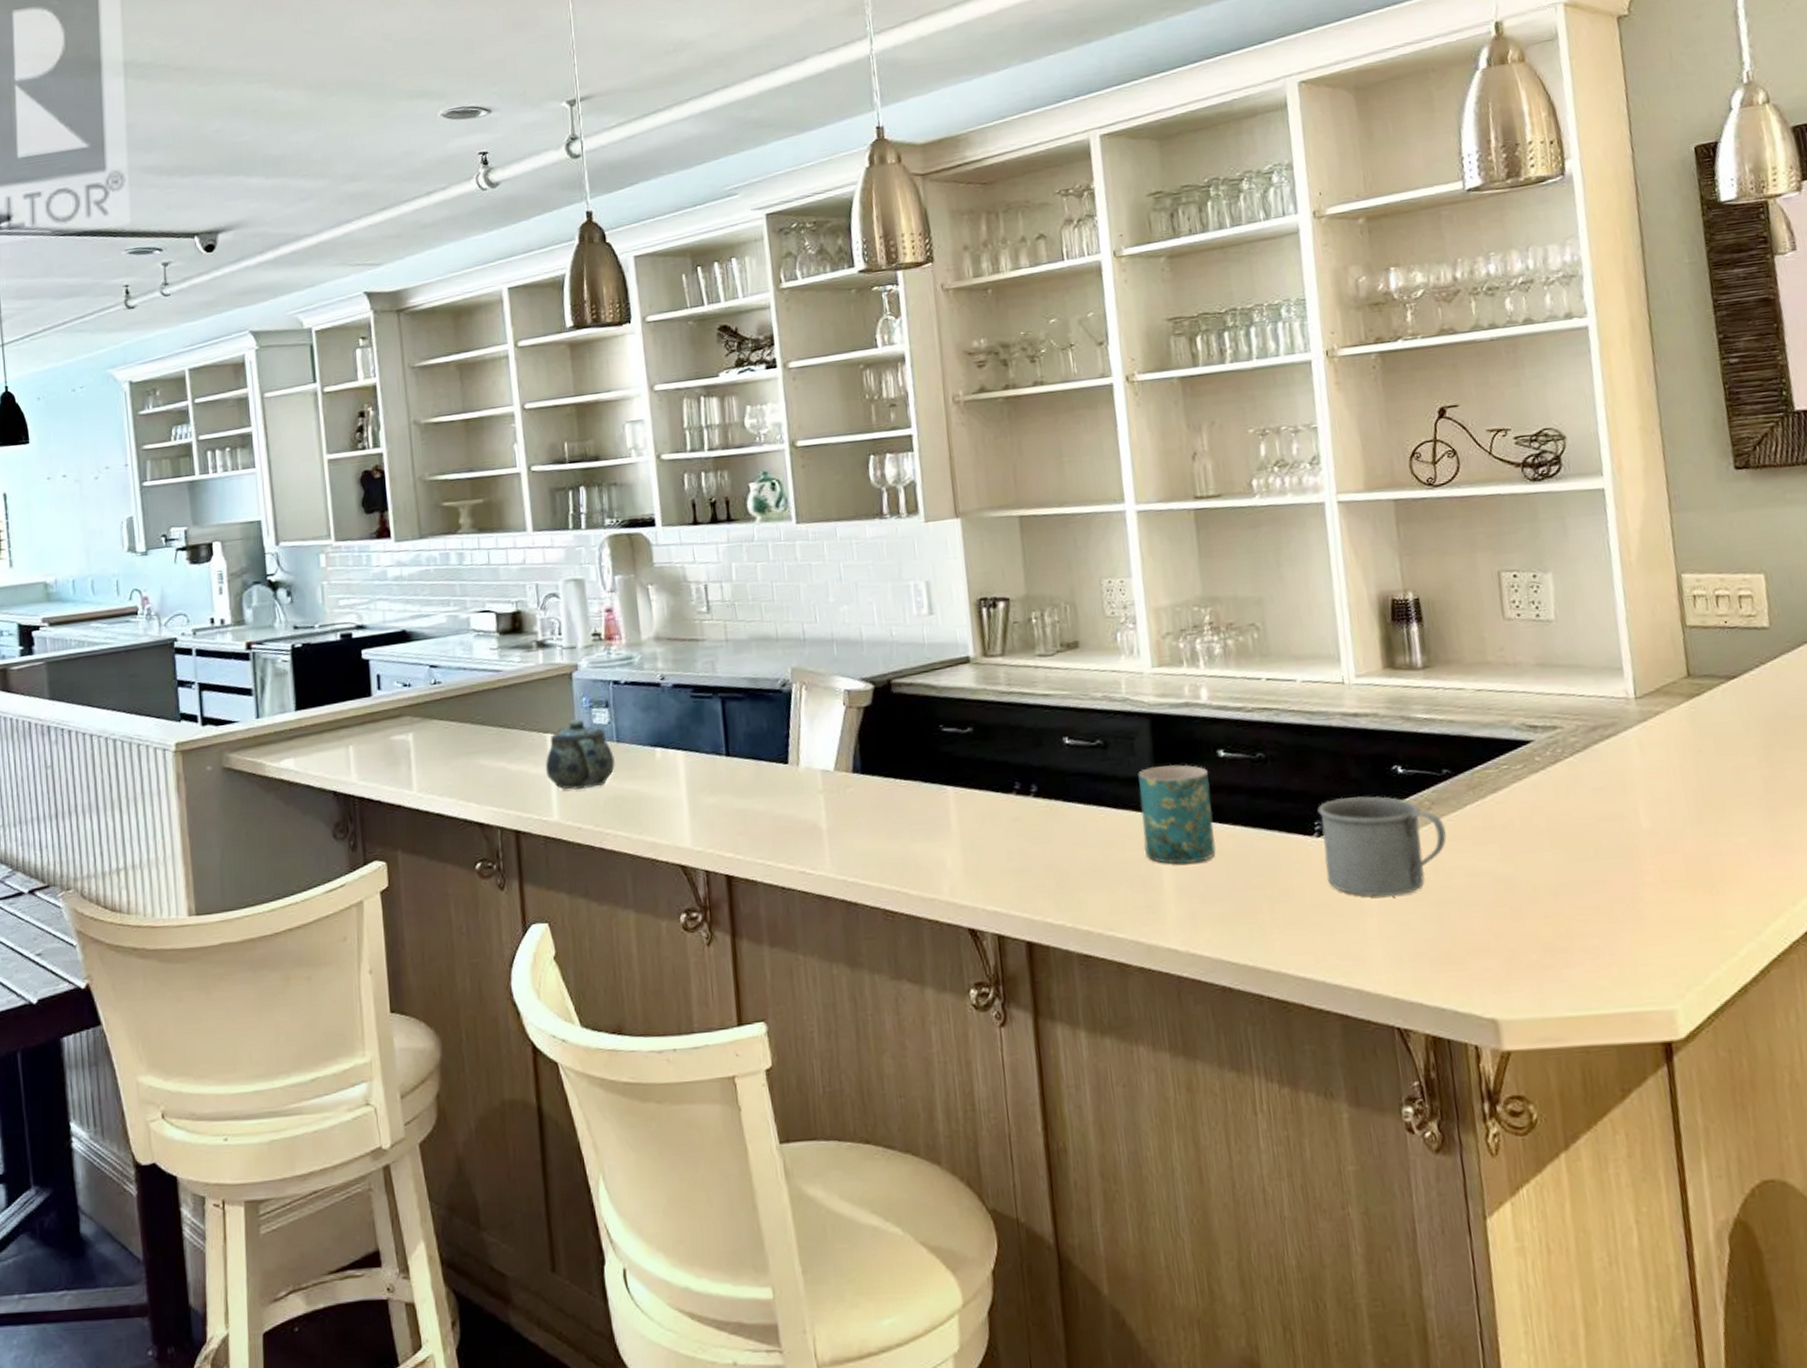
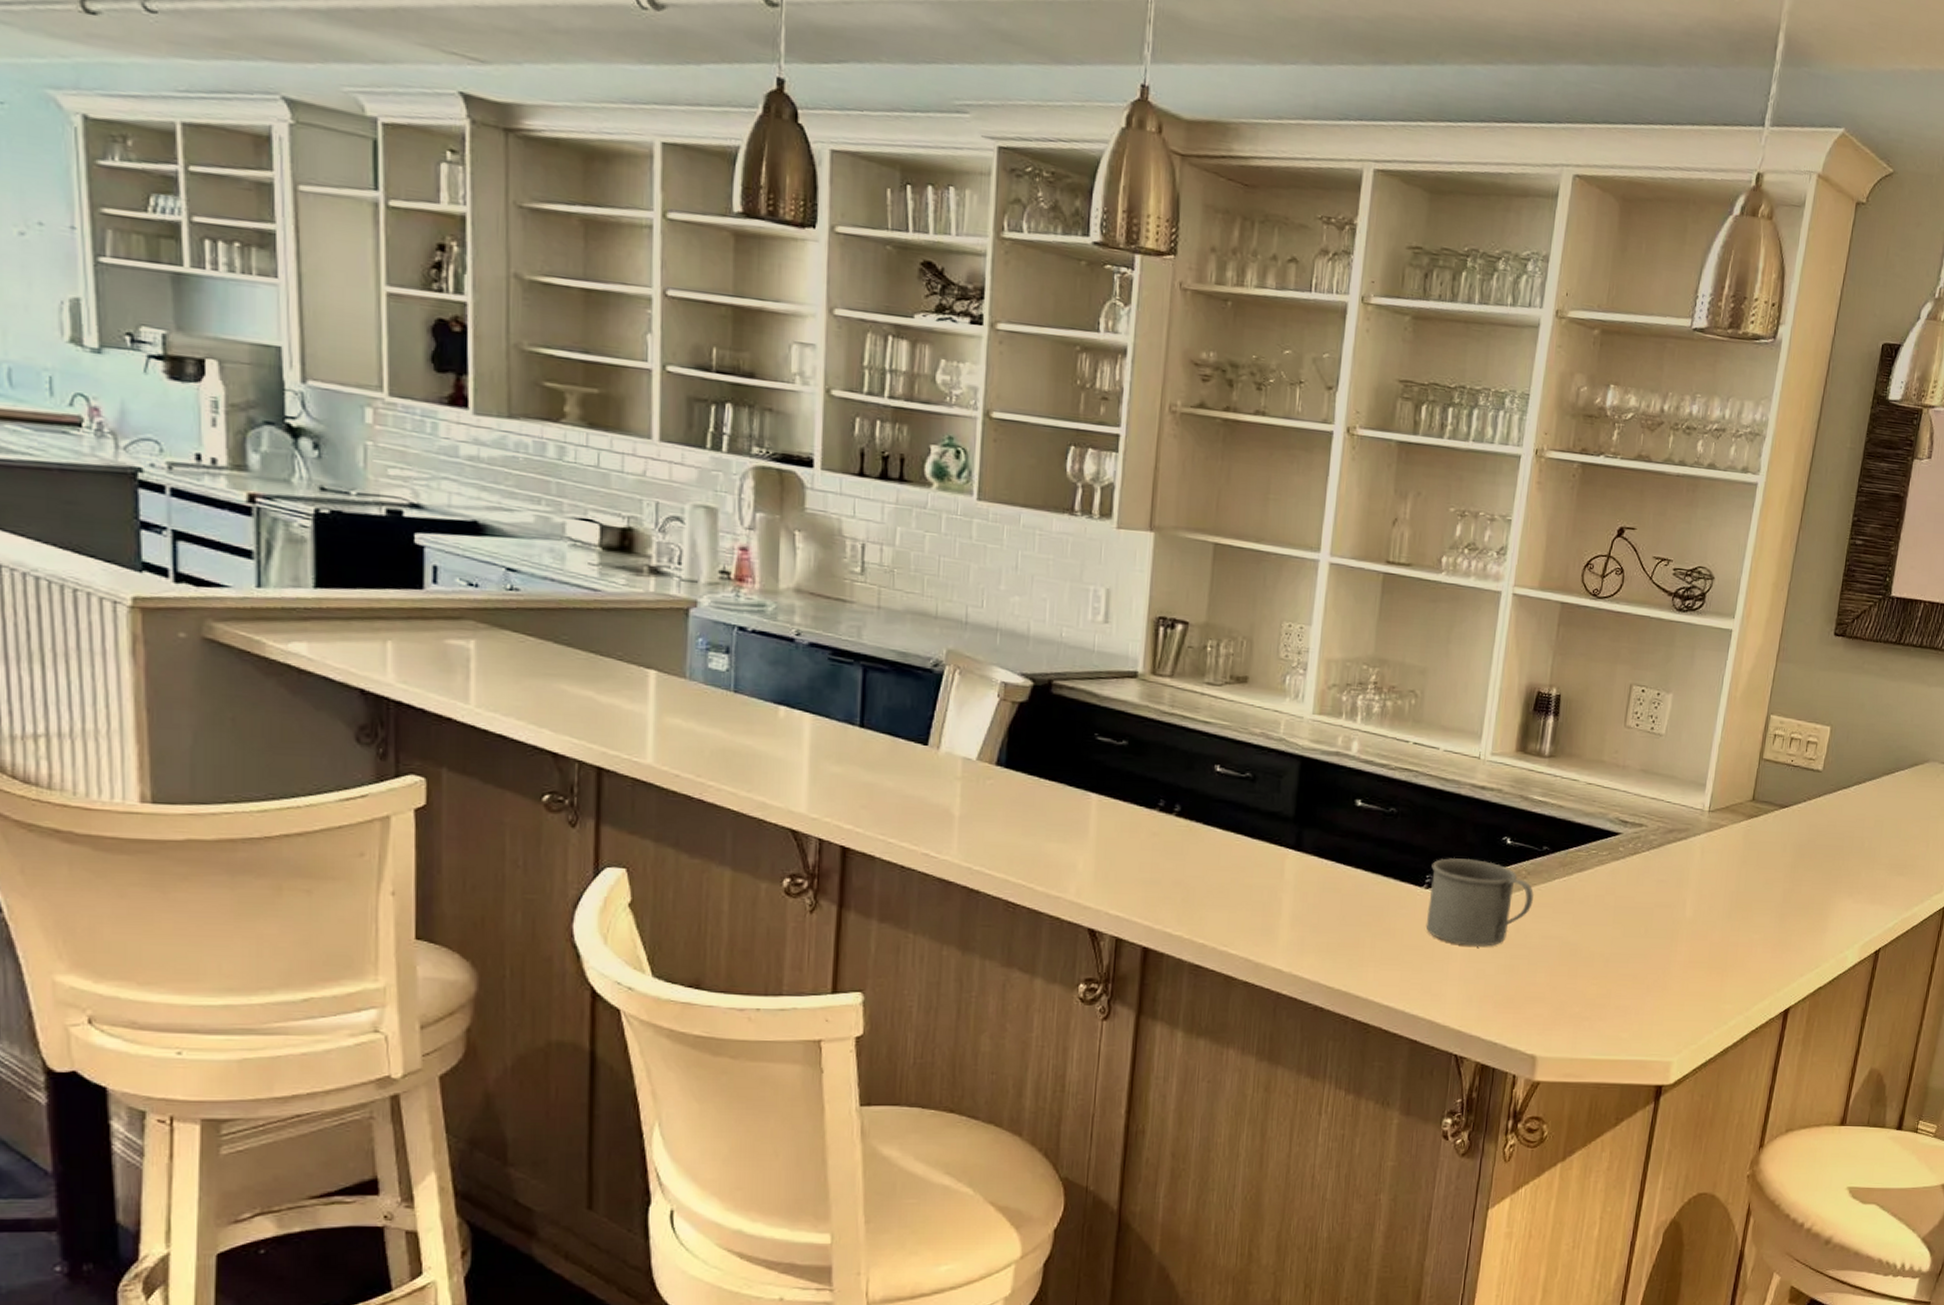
teapot: present [545,718,616,790] -> none [643,659,730,736]
mug: present [1138,764,1216,864] -> none [1270,805,1343,897]

